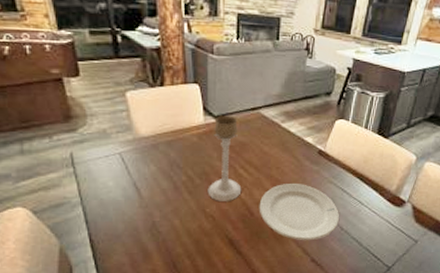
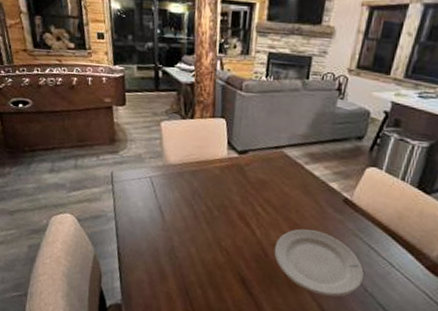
candle holder: present [207,115,242,201] -> none [224,151,260,238]

